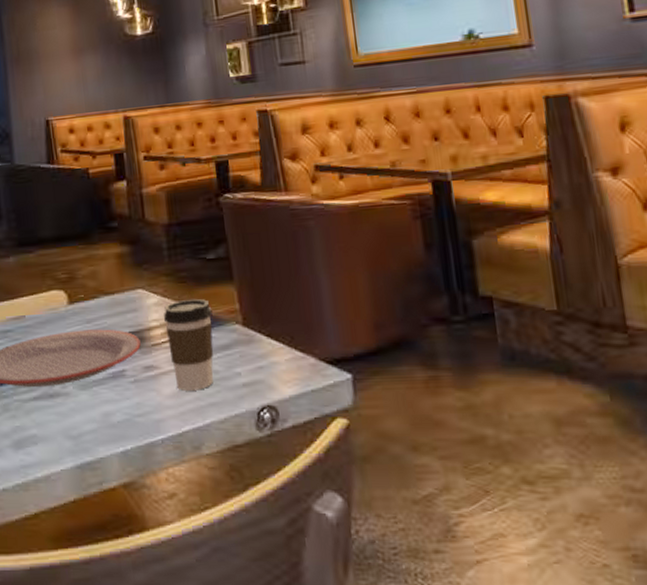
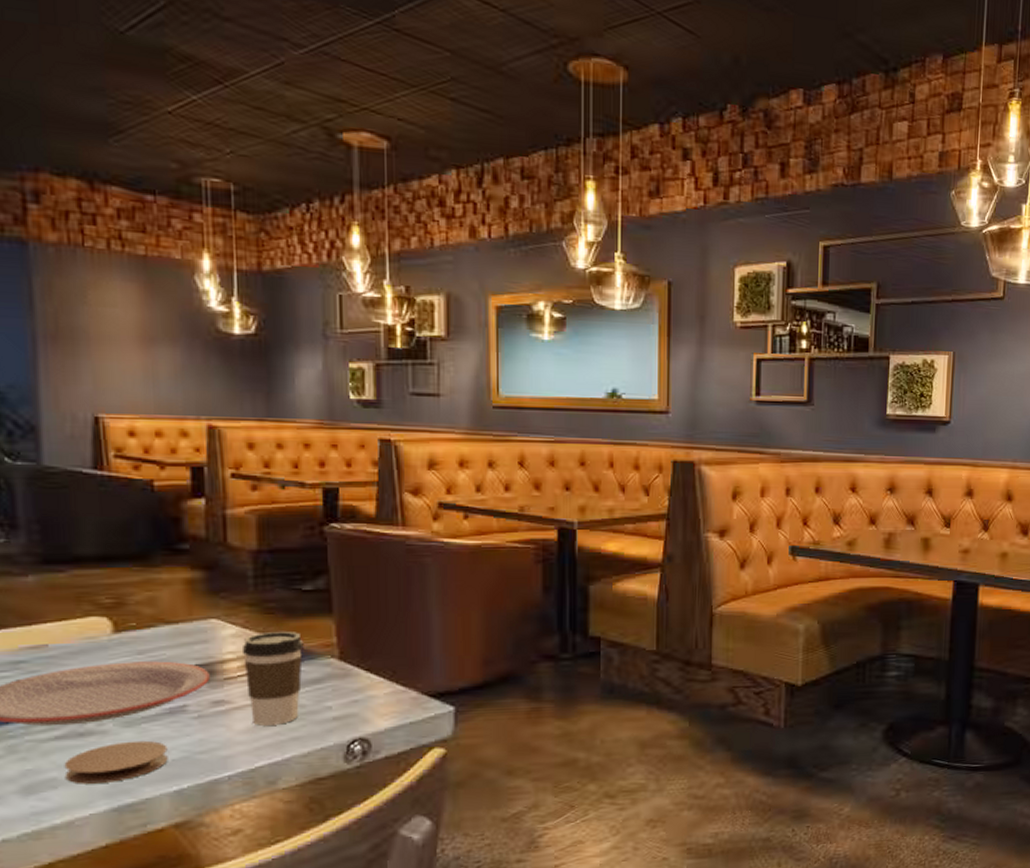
coaster: none [41,402,115,442] -> present [64,740,168,784]

